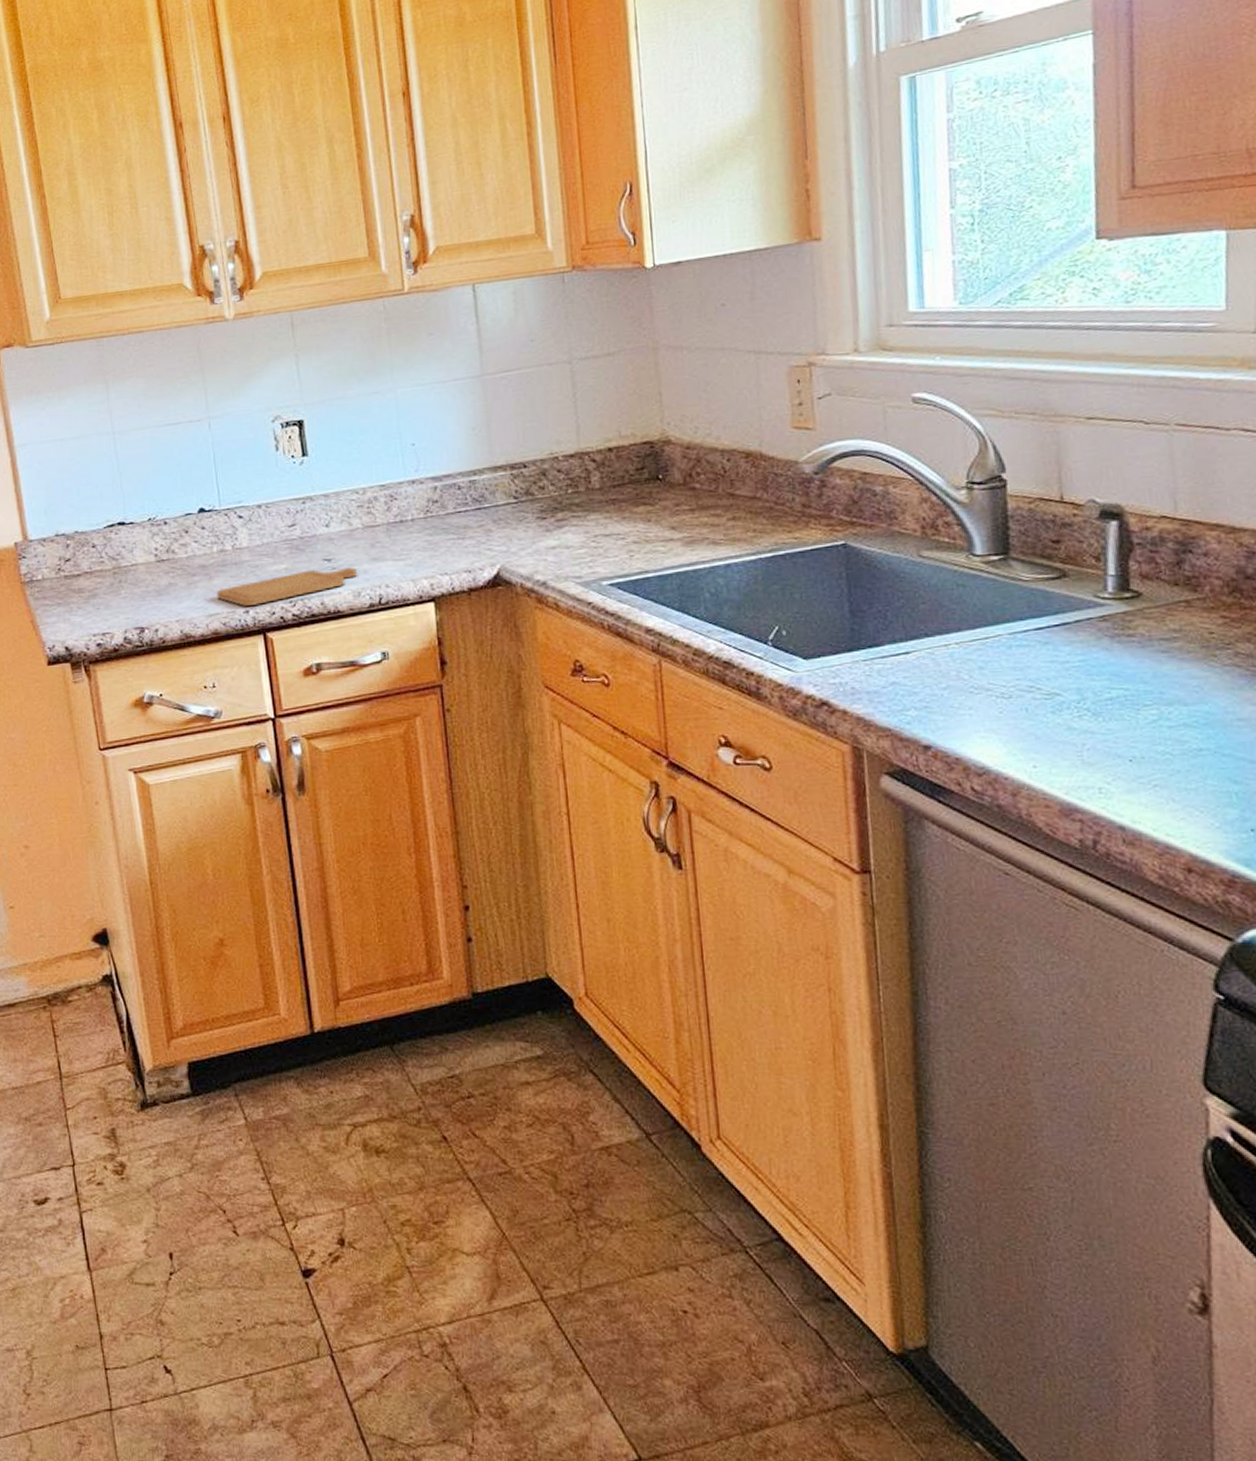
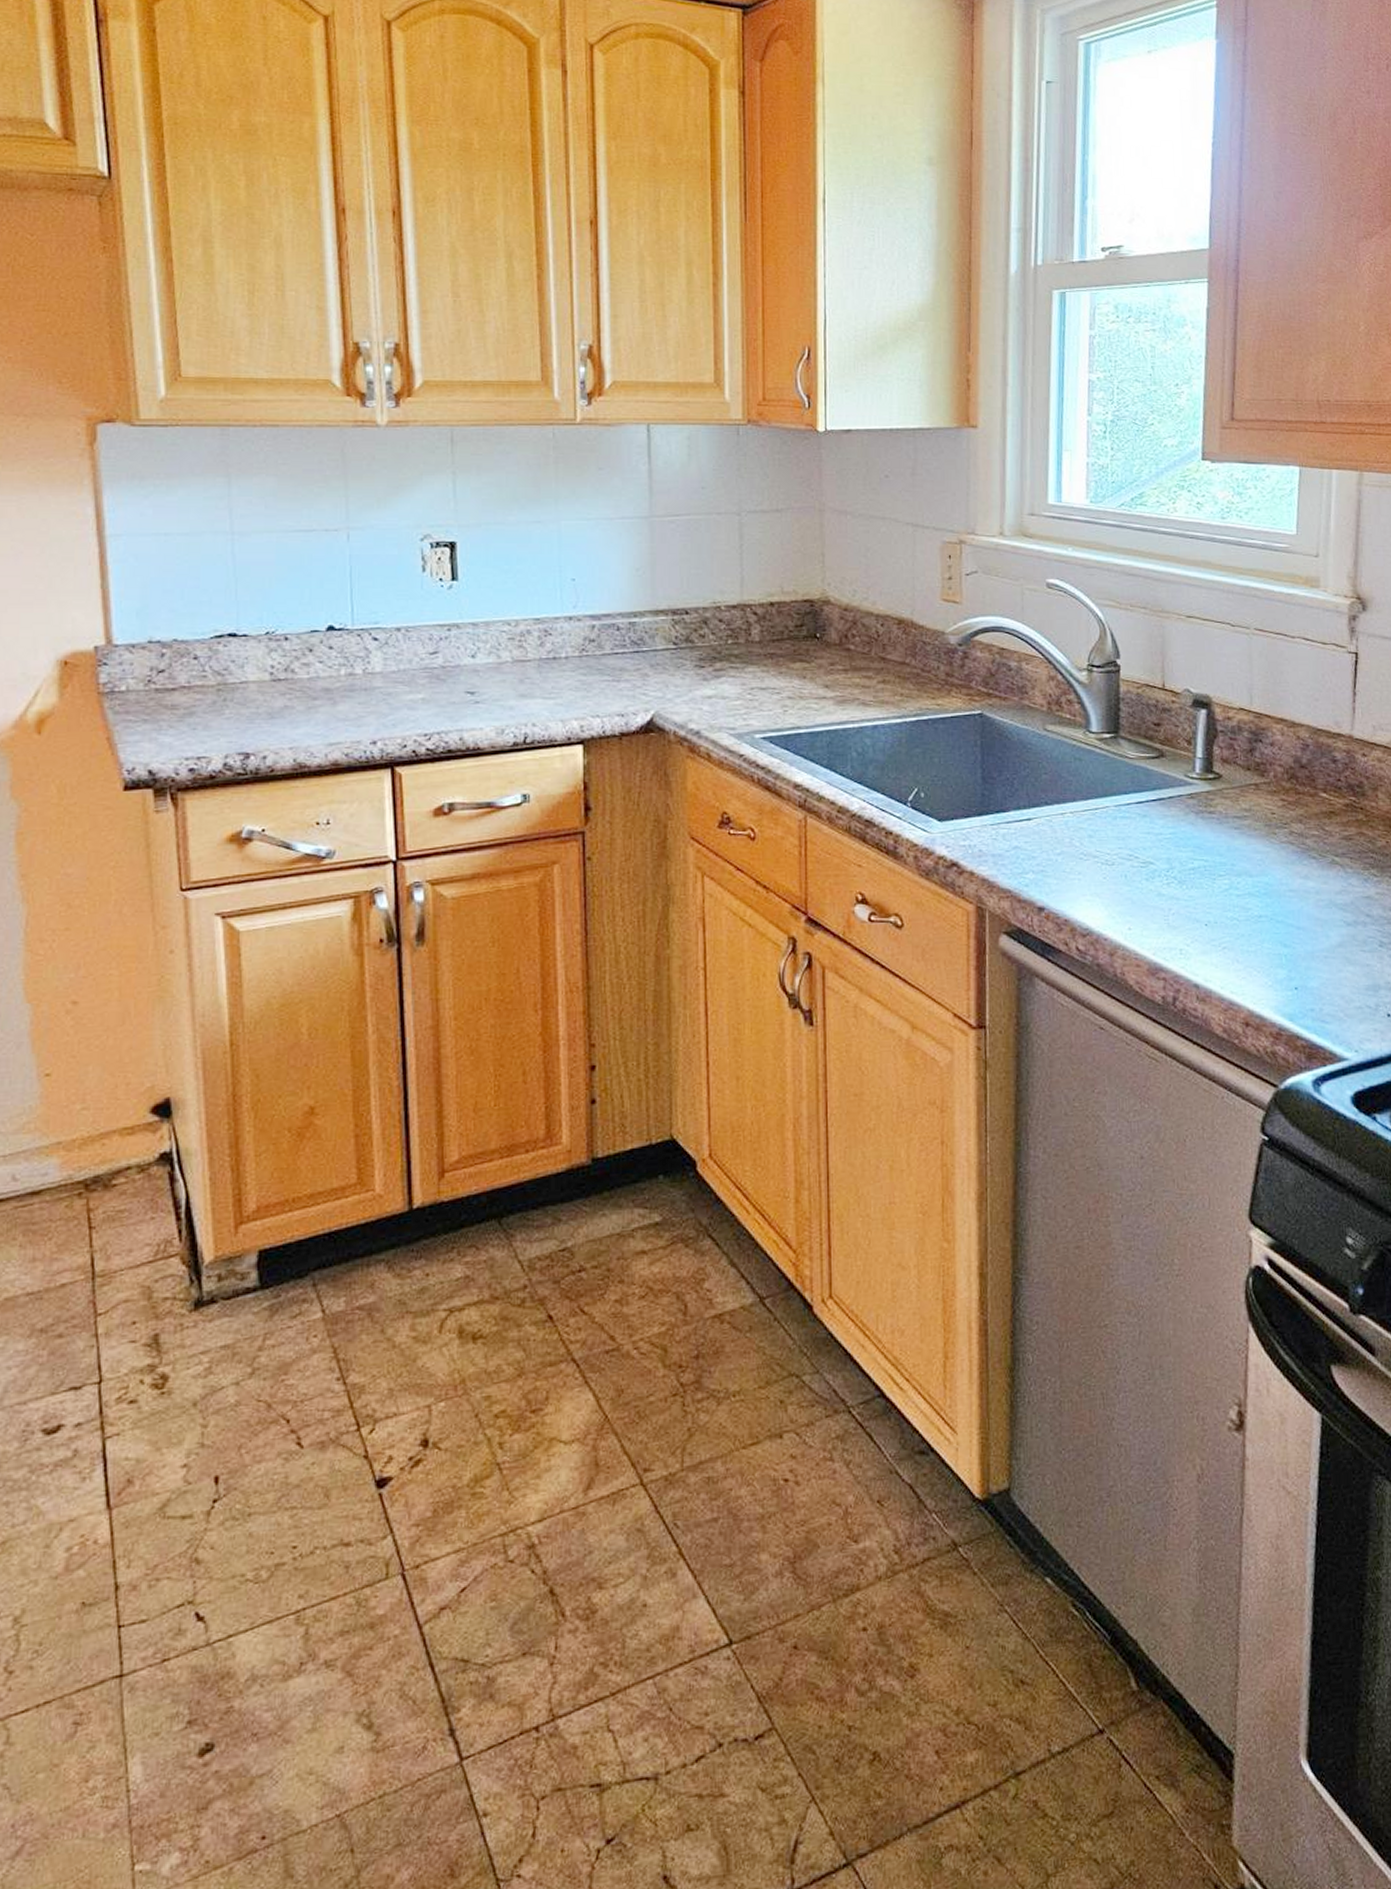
chopping board: present [217,567,357,606] -> none [341,703,502,736]

